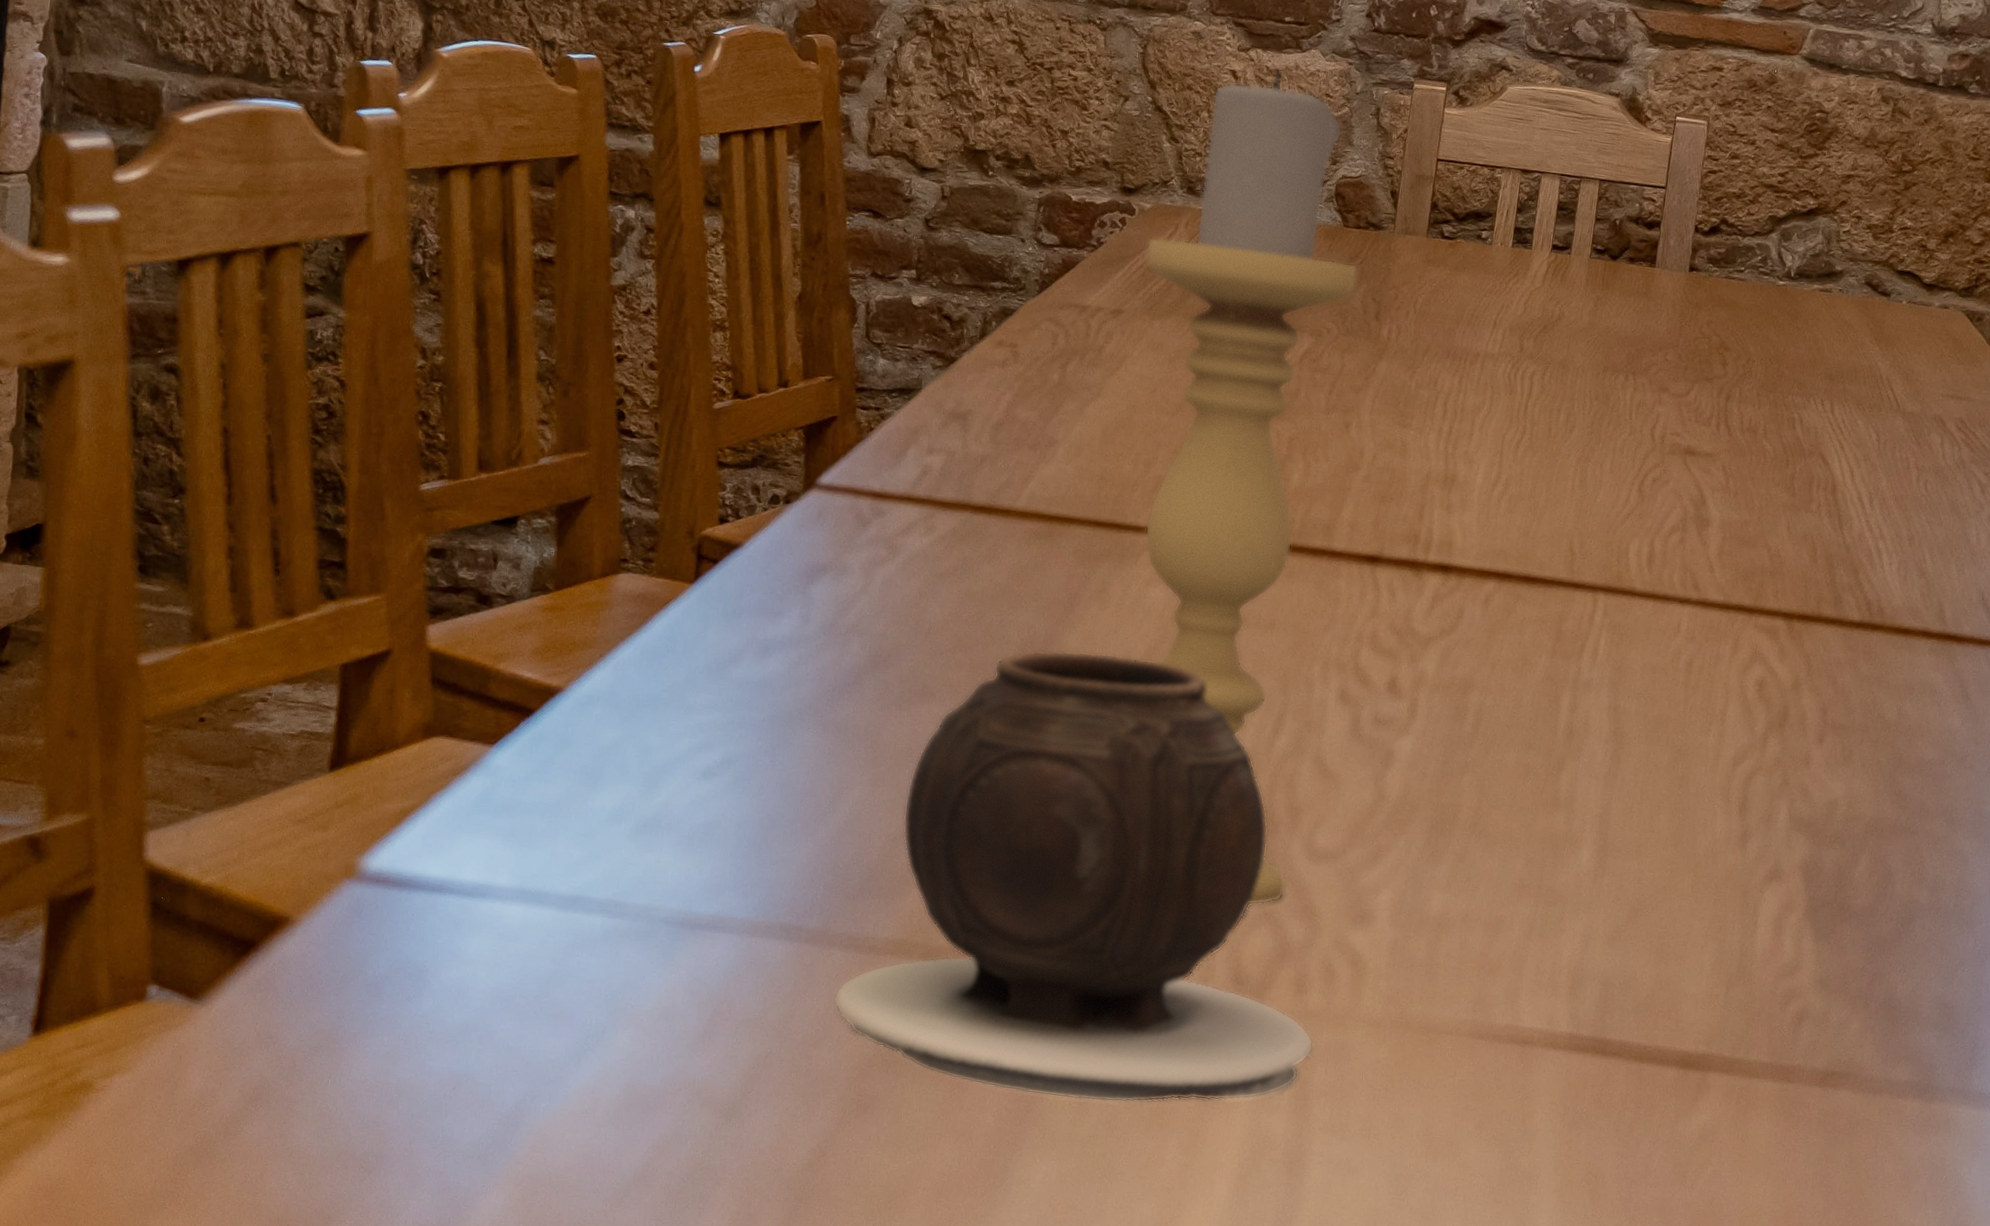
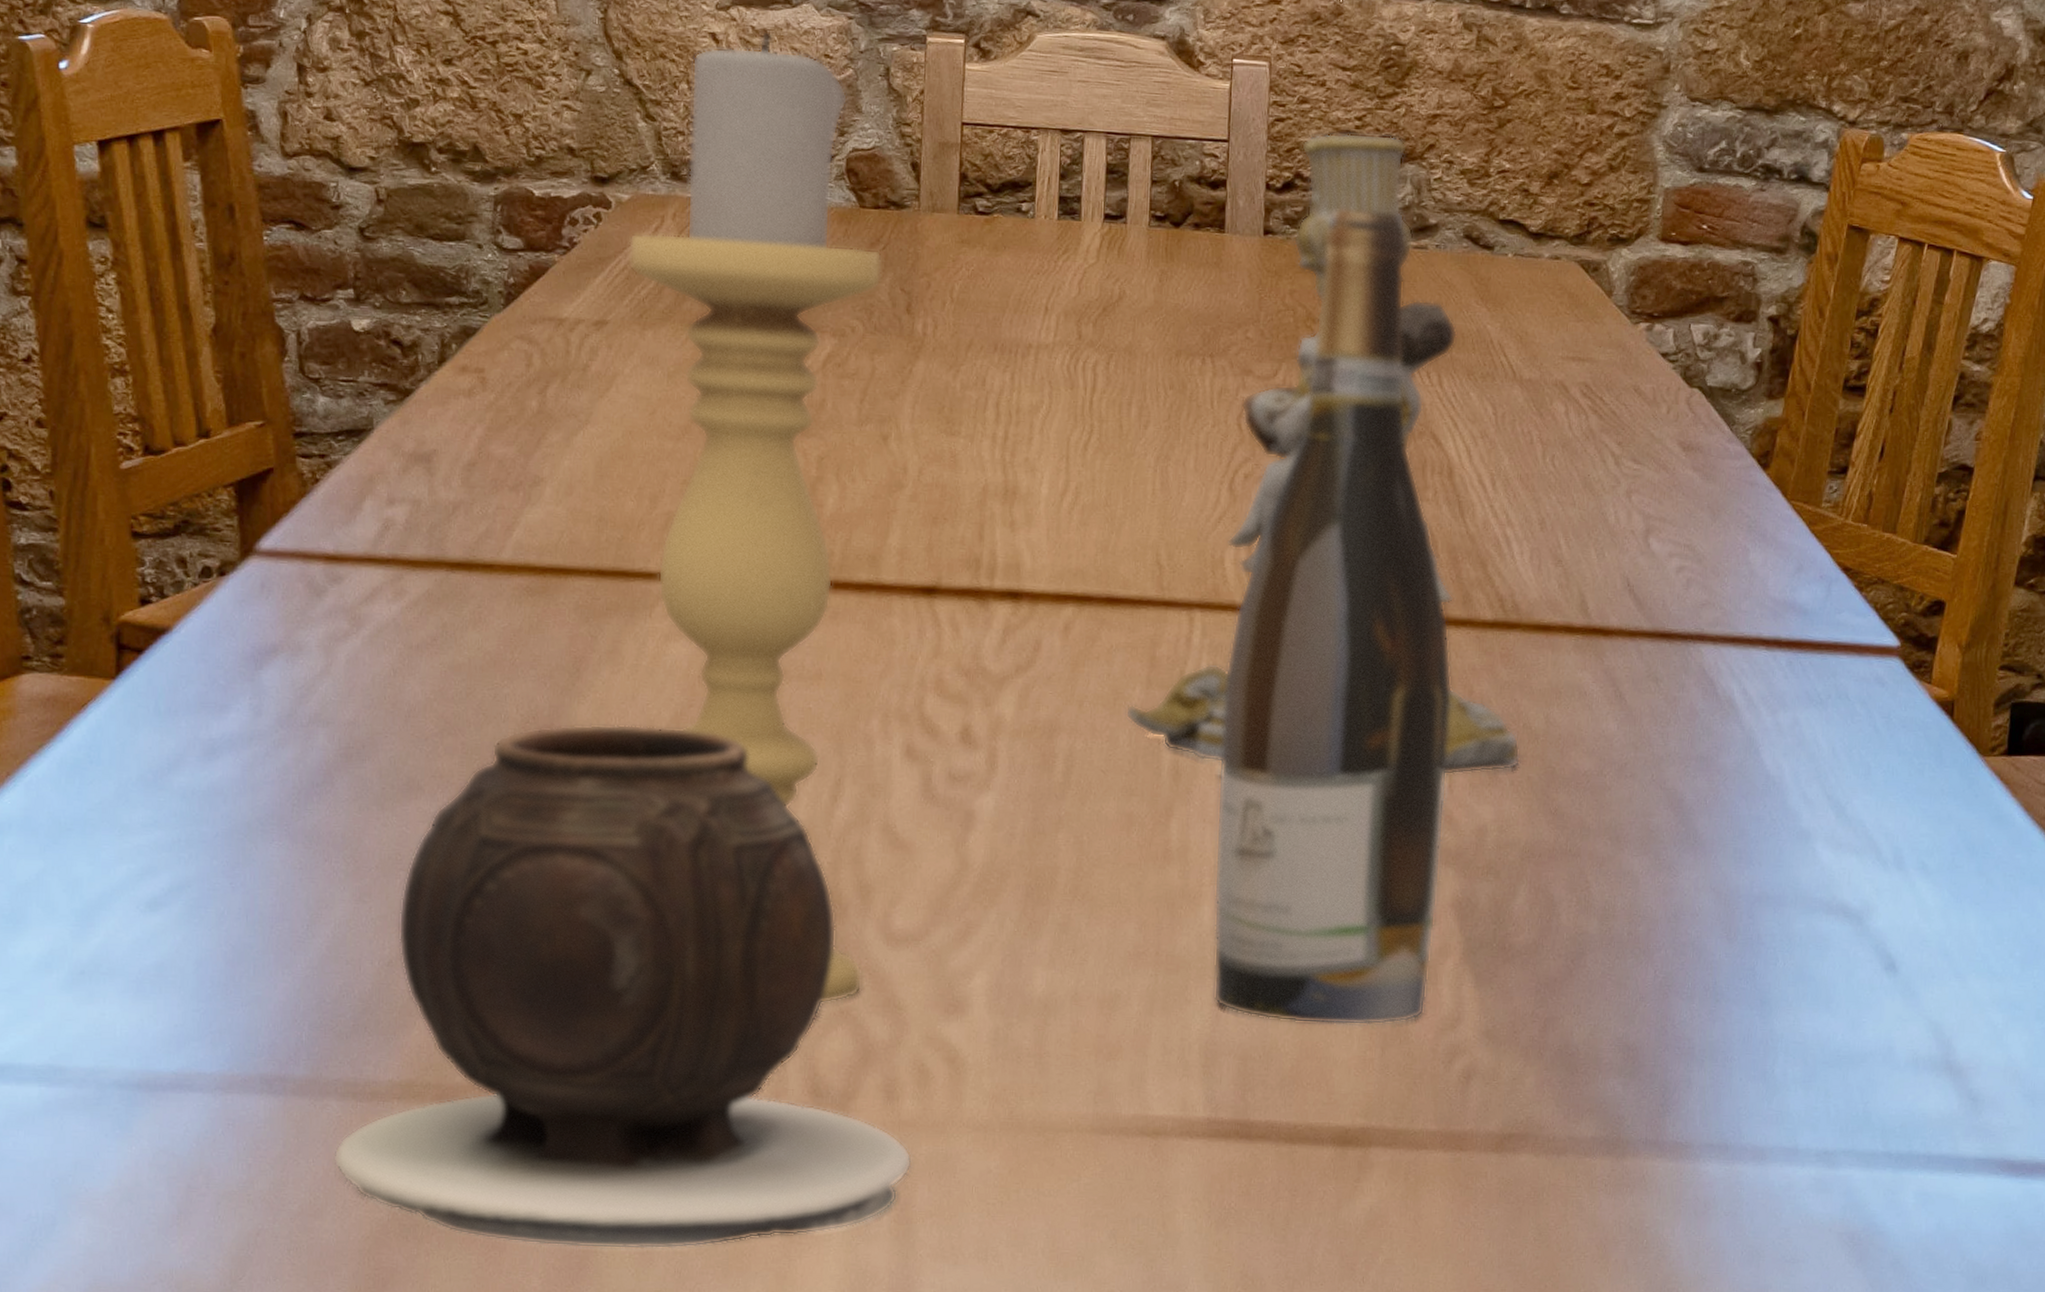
candlestick: none [1530,186,1873,755] -> present [1125,133,1521,777]
wine bottle: none [1584,252,1820,967] -> present [1213,209,1453,1026]

